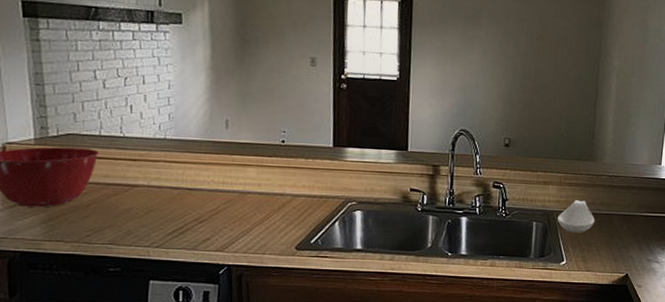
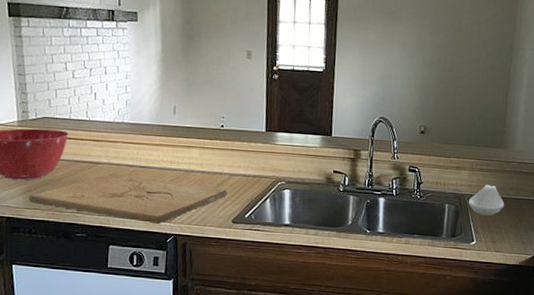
cutting board: none [49,197,291,254] -> present [29,173,228,225]

